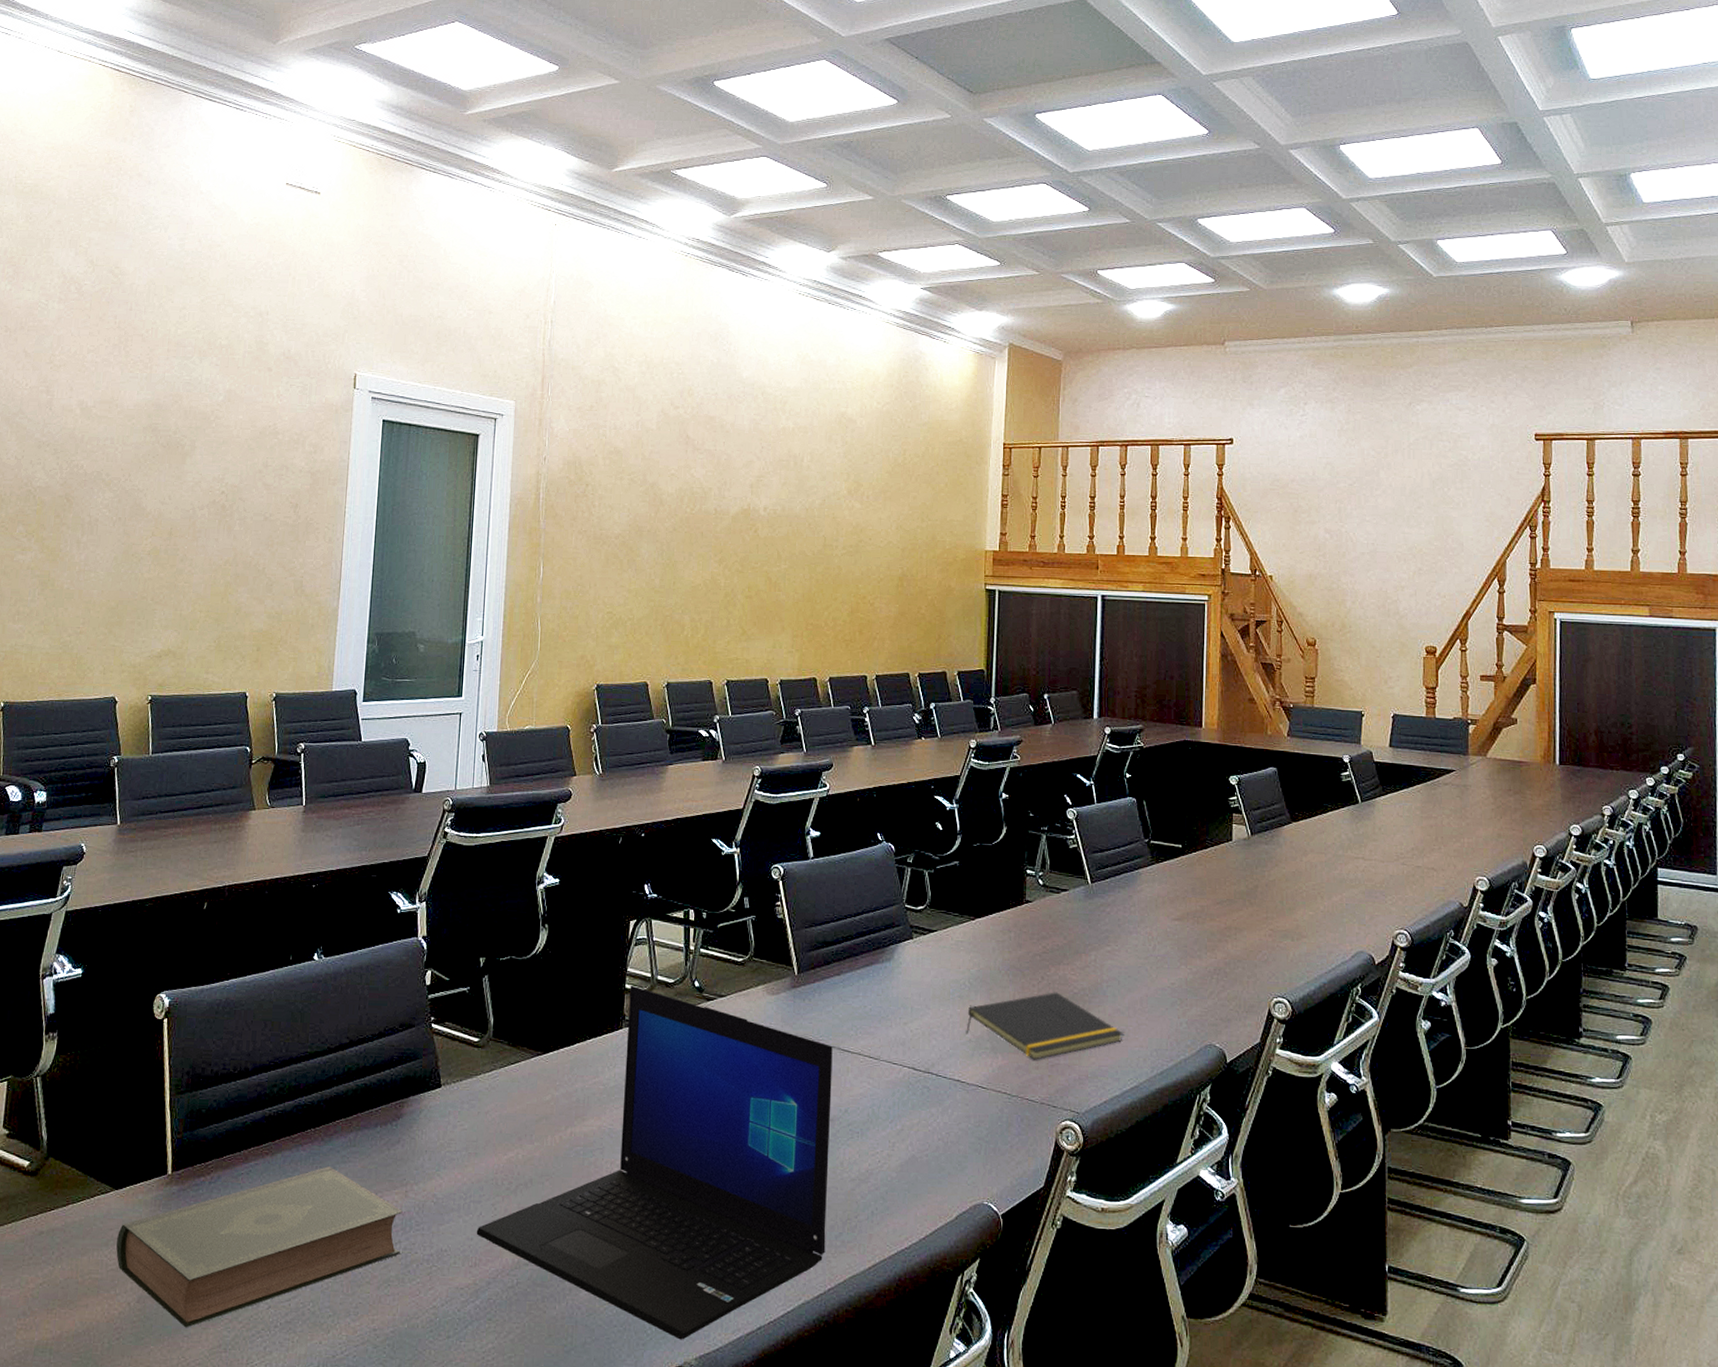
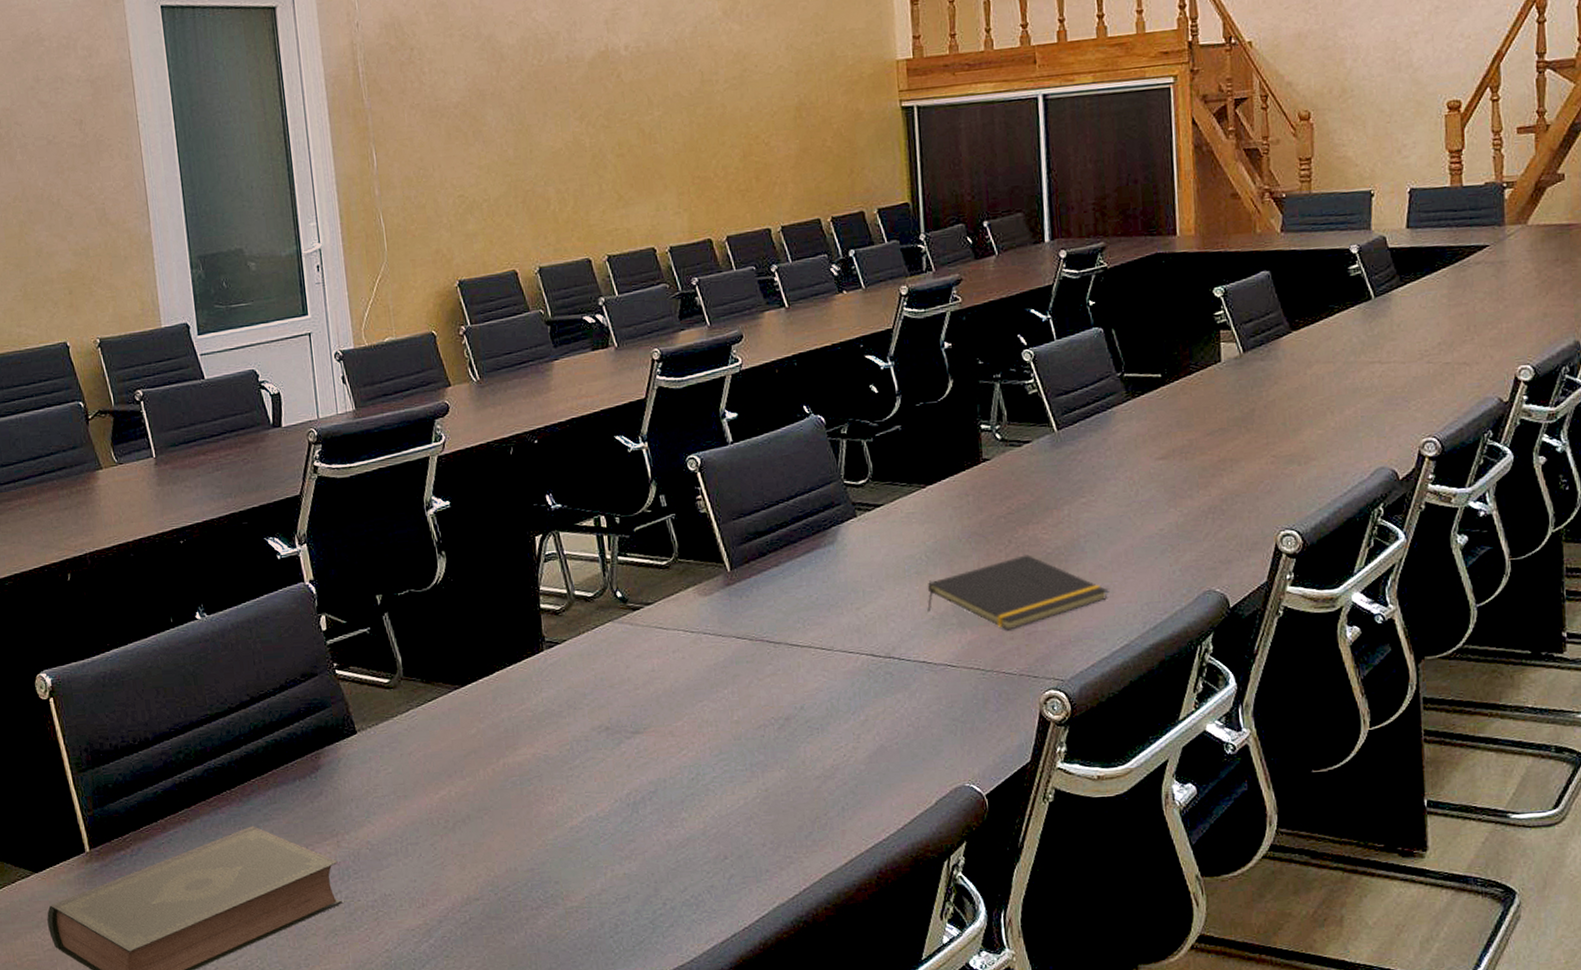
laptop: present [476,985,833,1340] -> none [418,604,796,955]

